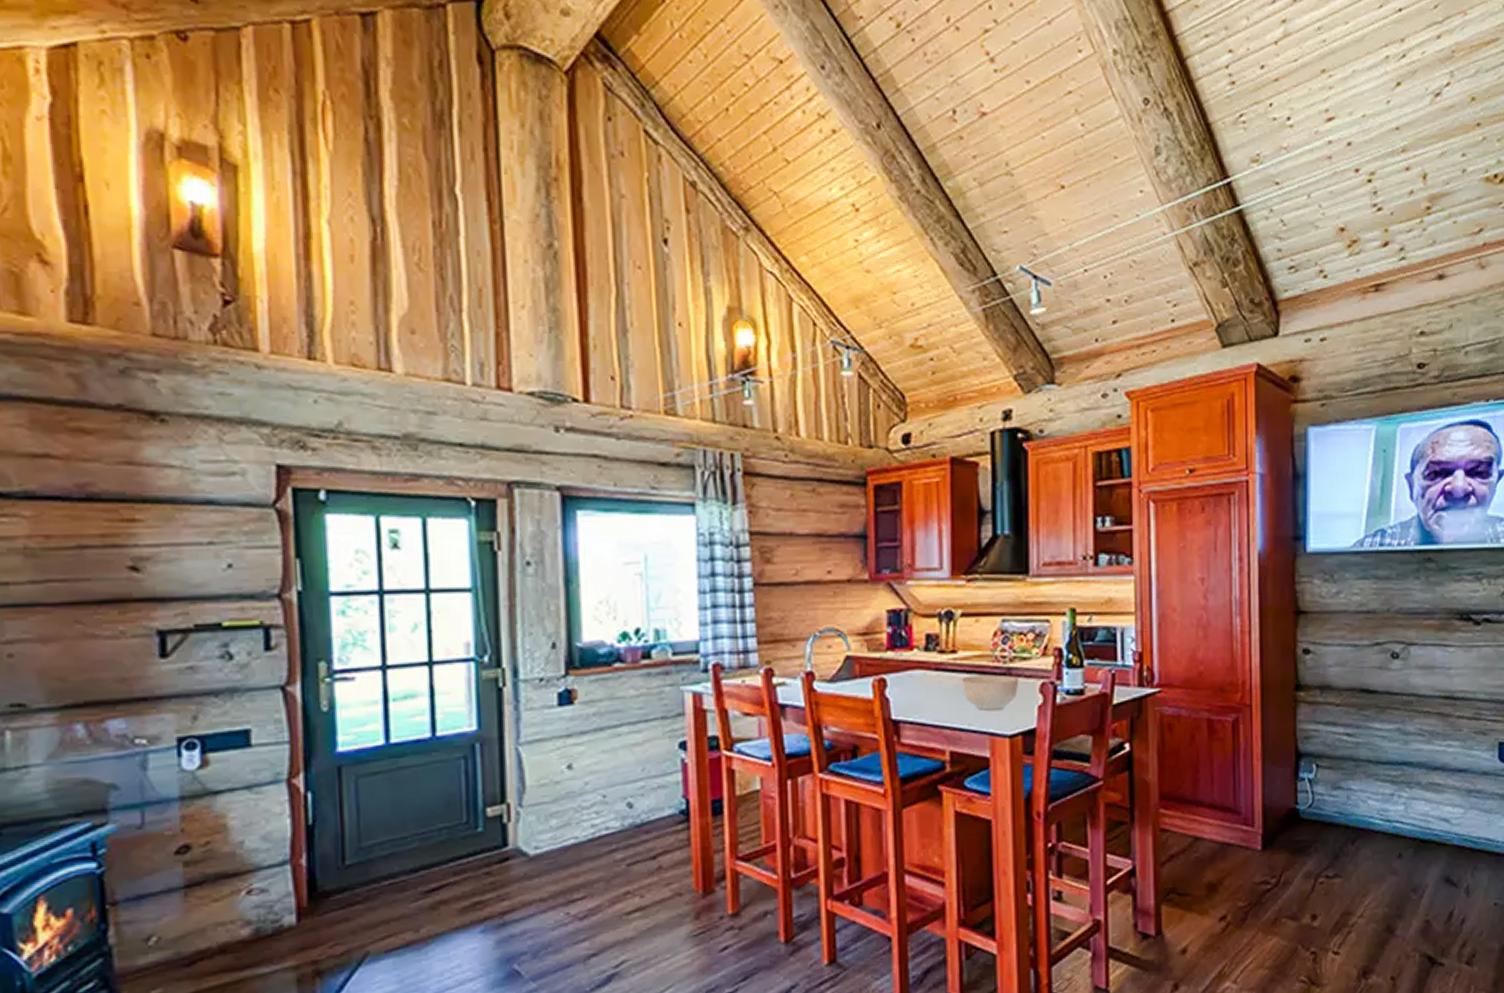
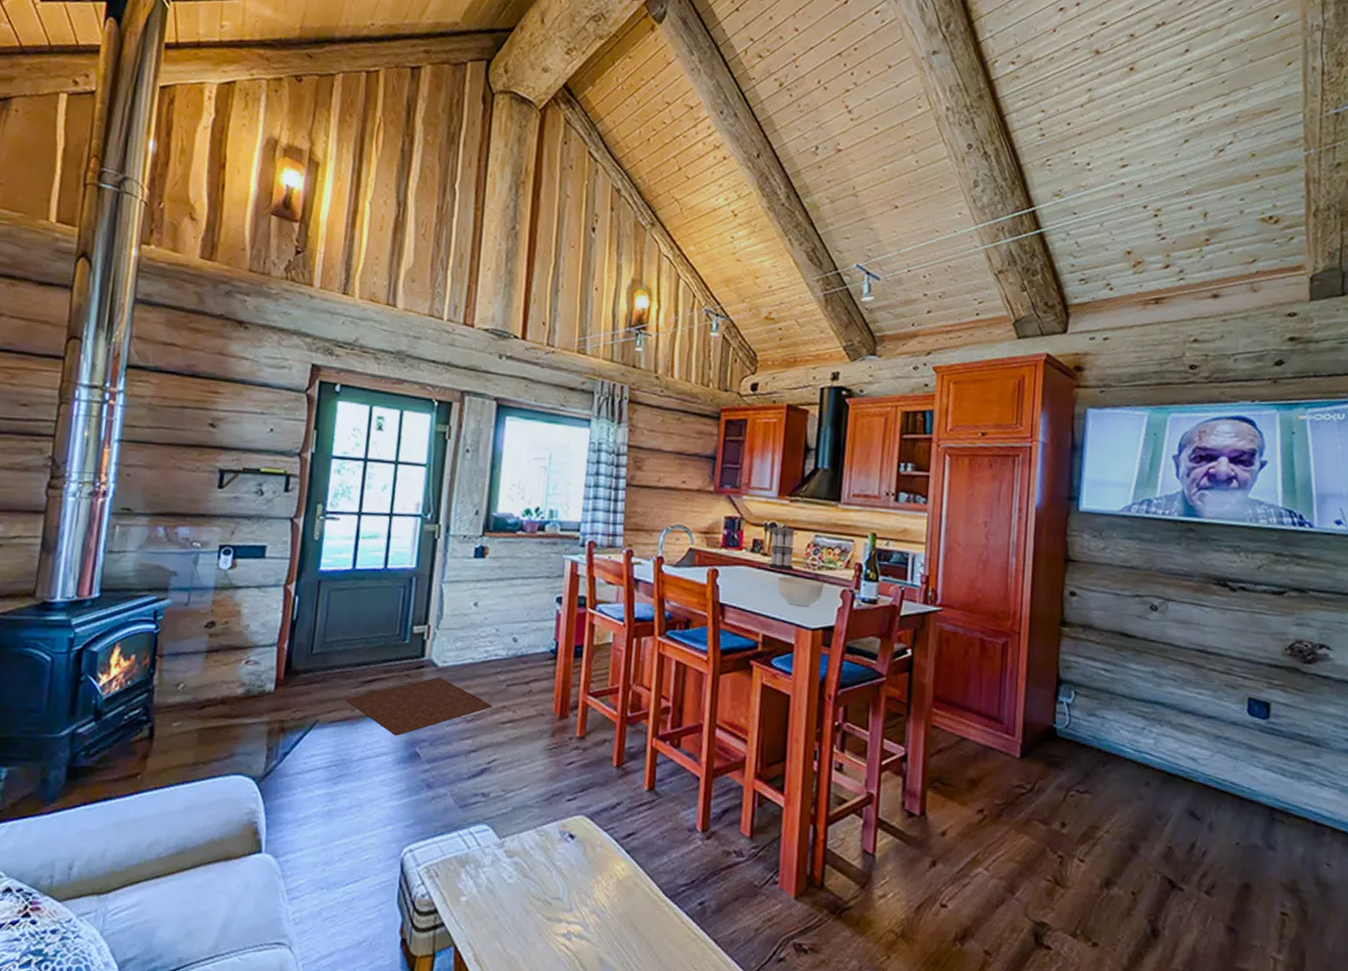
doormat: none [405,868,611,954] -> present [346,677,493,736]
spice rack: none [948,608,980,669] -> present [769,522,794,571]

